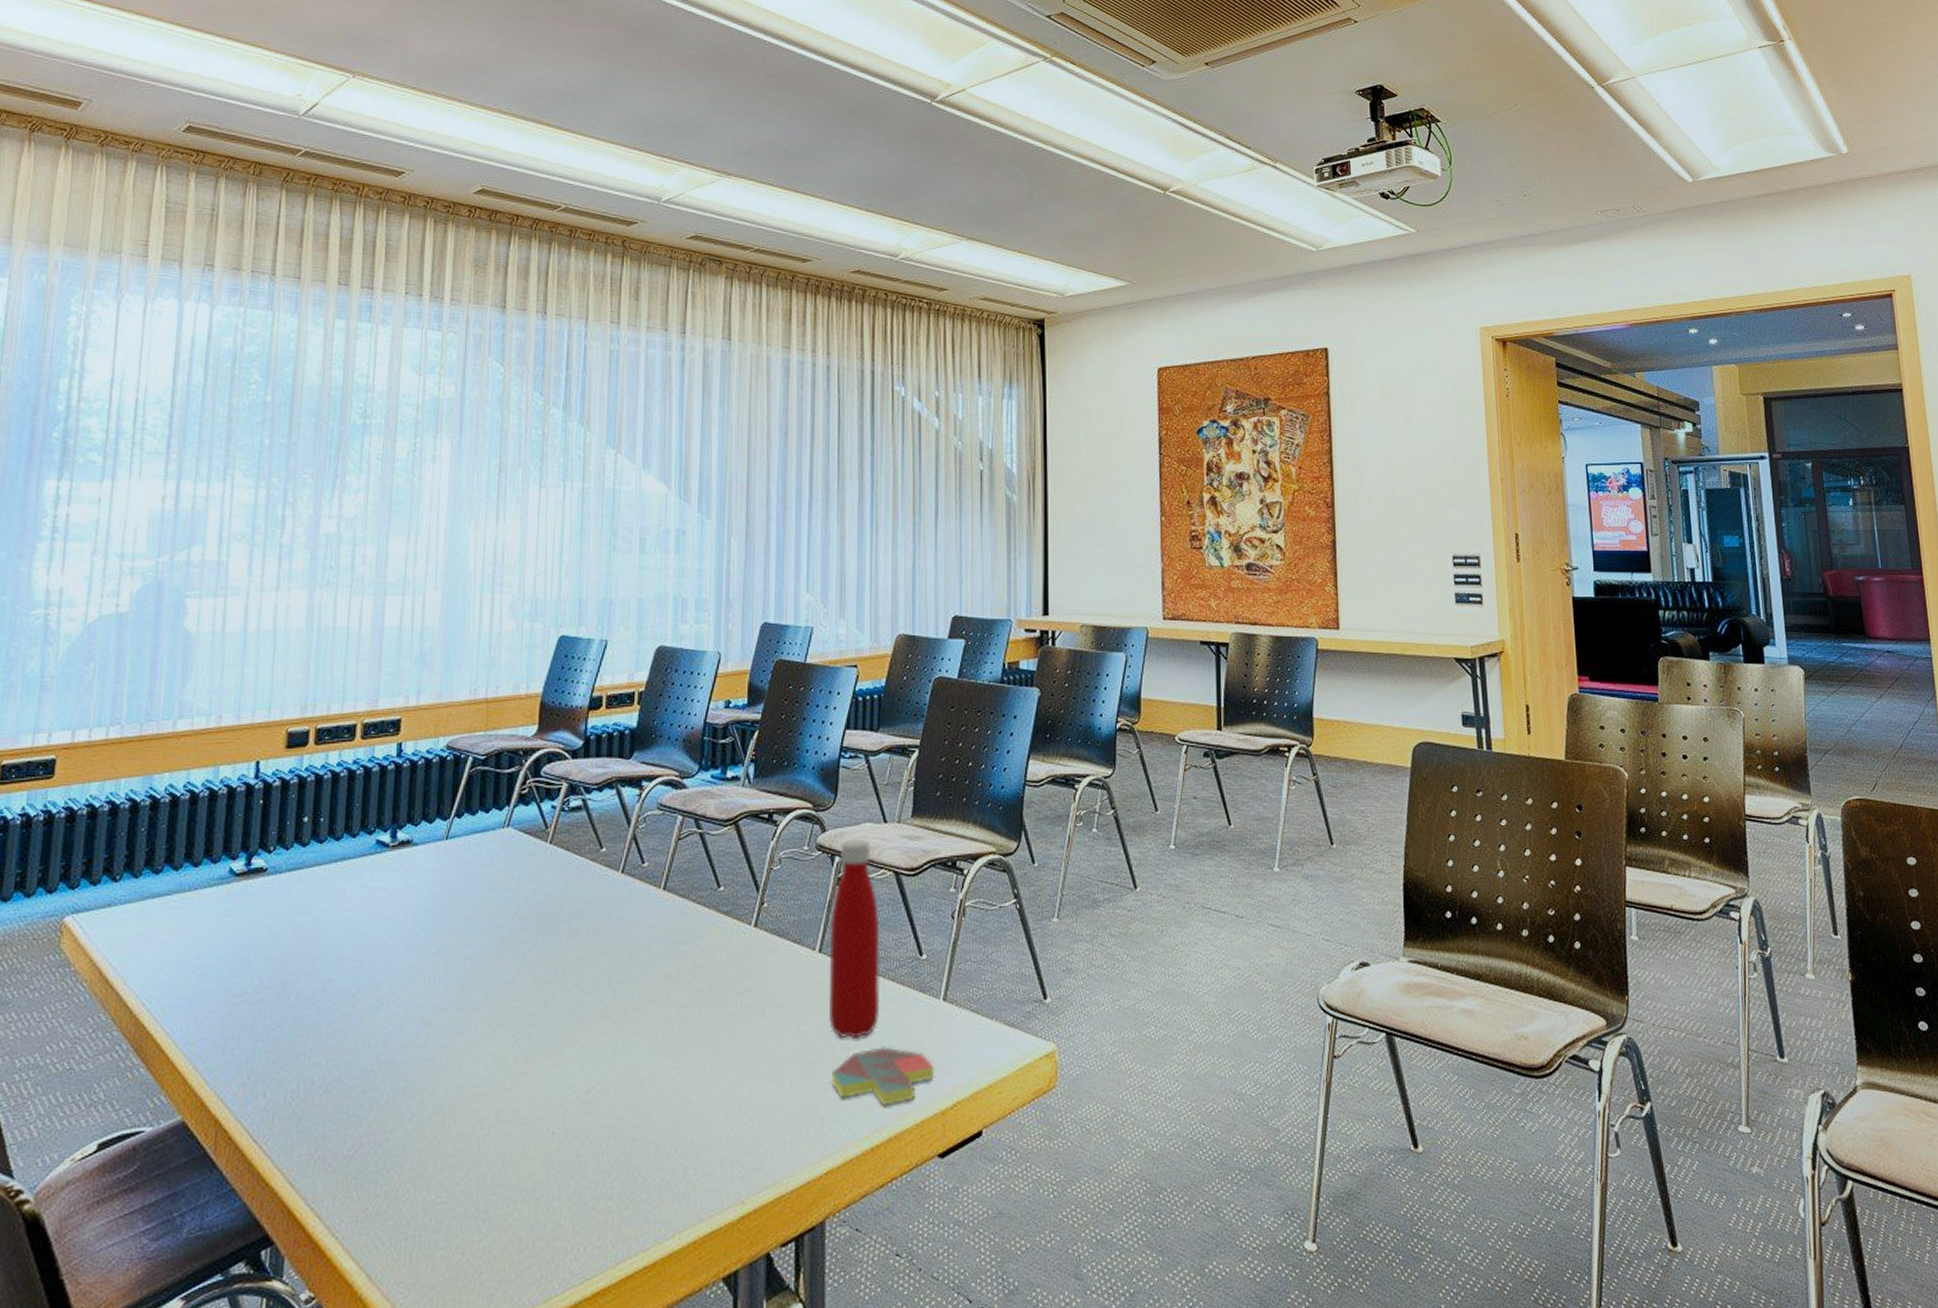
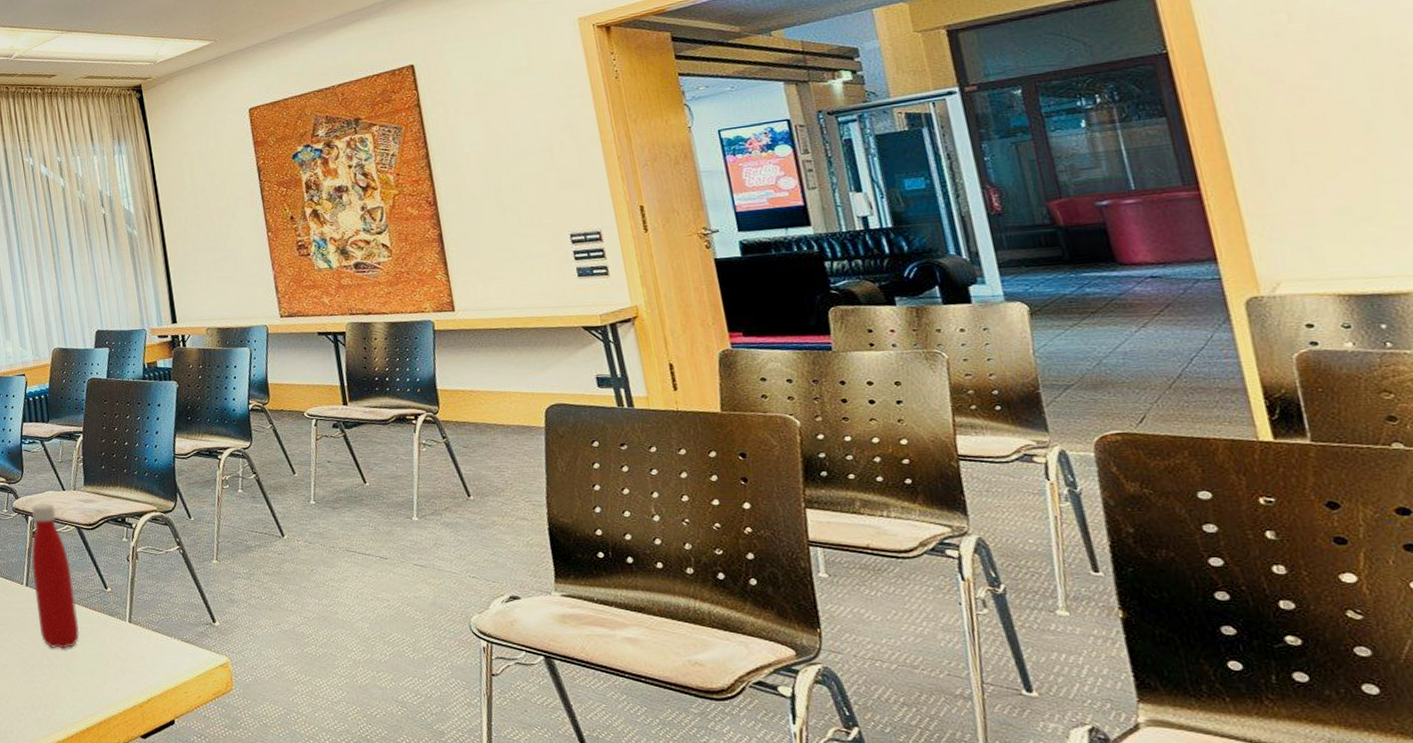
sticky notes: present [831,1047,935,1106] -> none [48,655,130,698]

